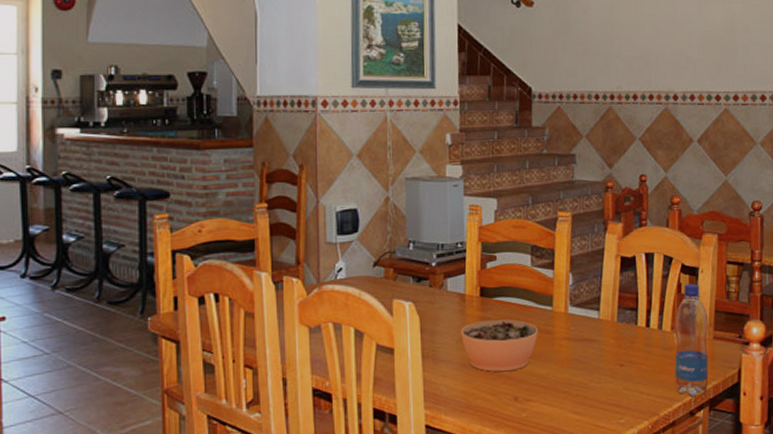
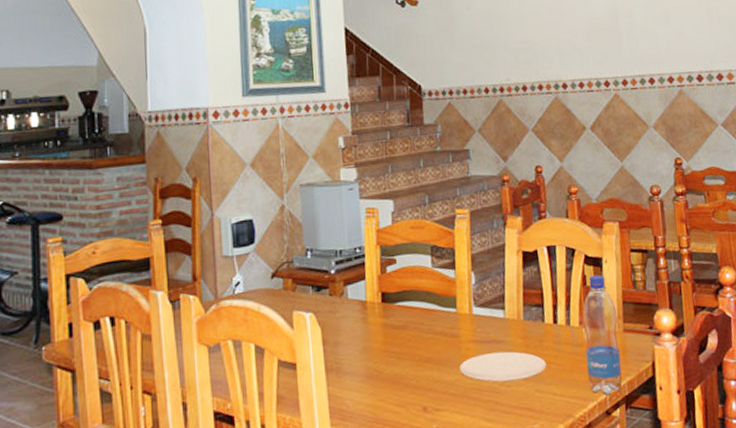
salad: present [461,319,538,372] -> none [364,324,444,382]
plate: none [552,350,636,380] -> present [460,351,547,383]

